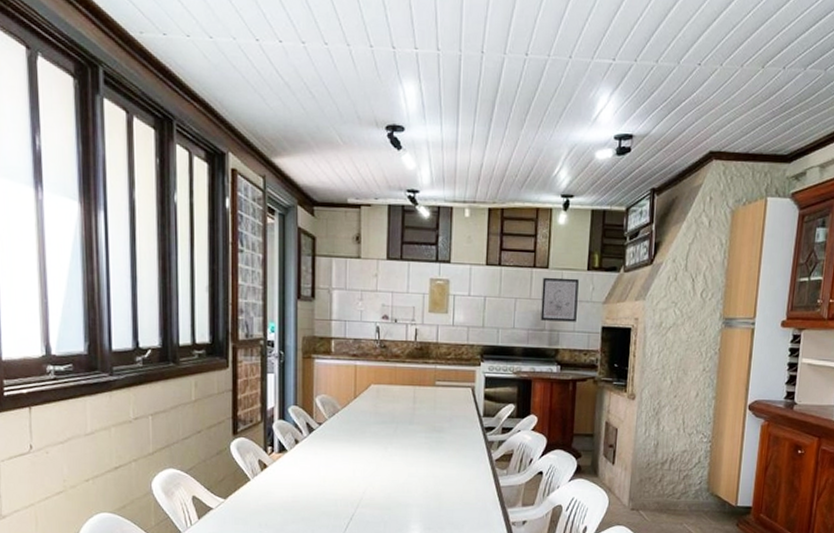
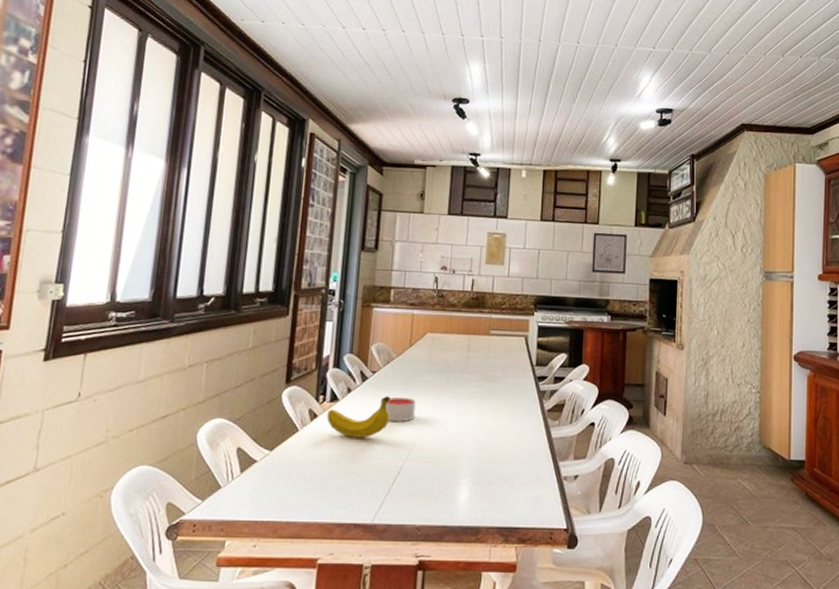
fruit: none [276,447,339,487] -> present [326,396,390,438]
candle: none [334,447,364,472] -> present [385,396,416,423]

